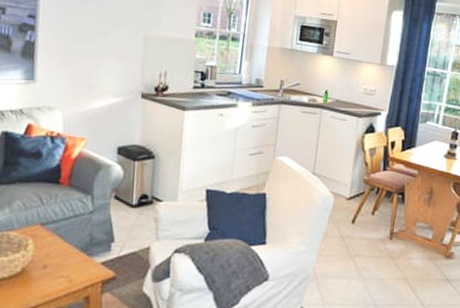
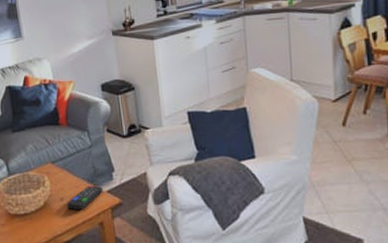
remote control: none [48,254,97,282] -> present [66,185,103,211]

